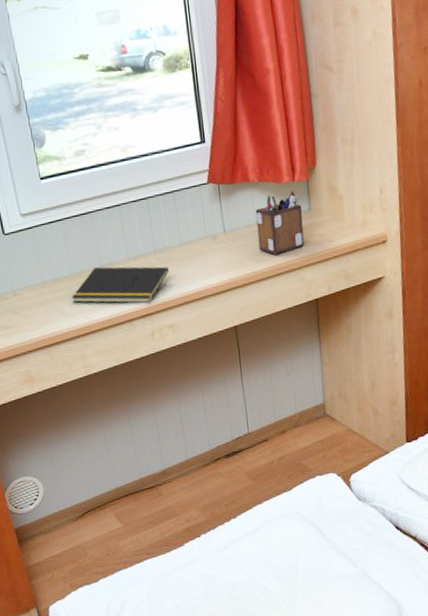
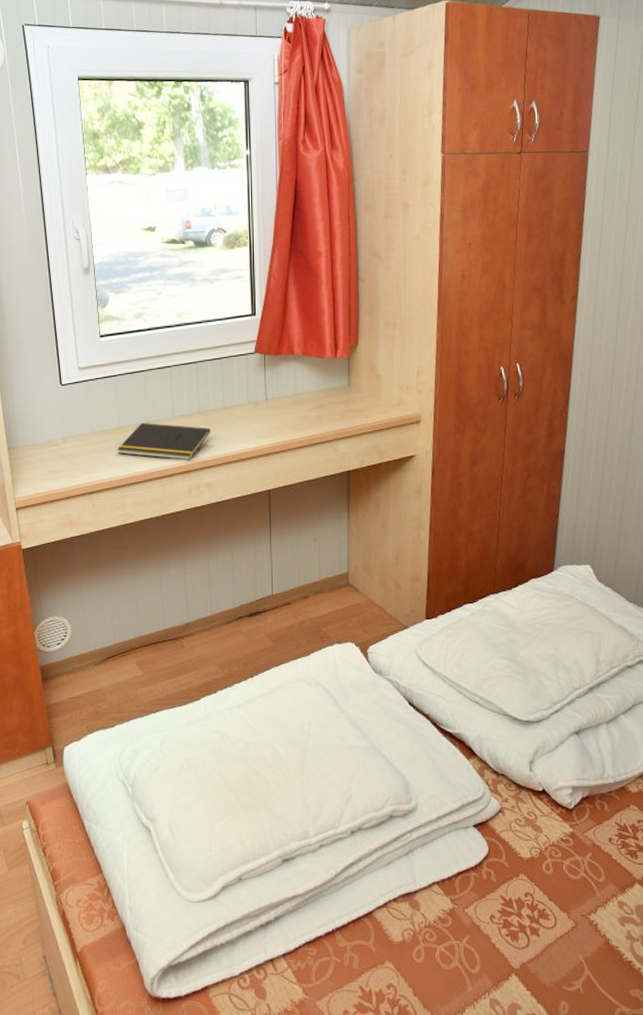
desk organizer: present [255,190,305,255] -> none [297,366,342,425]

